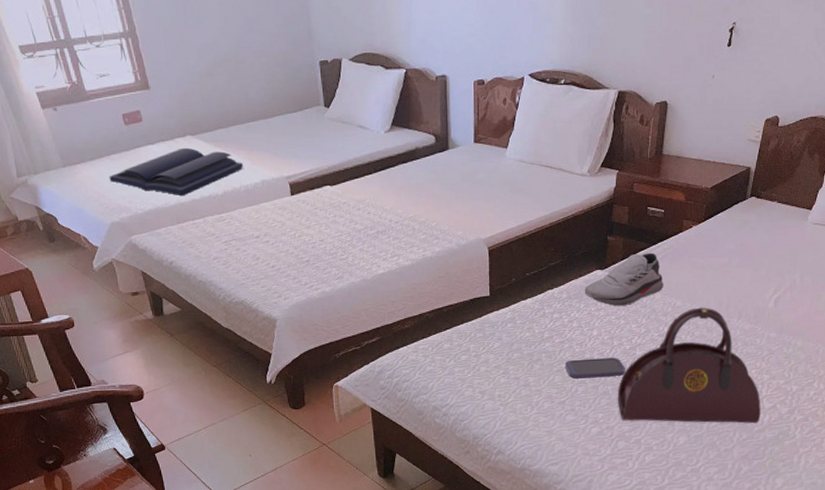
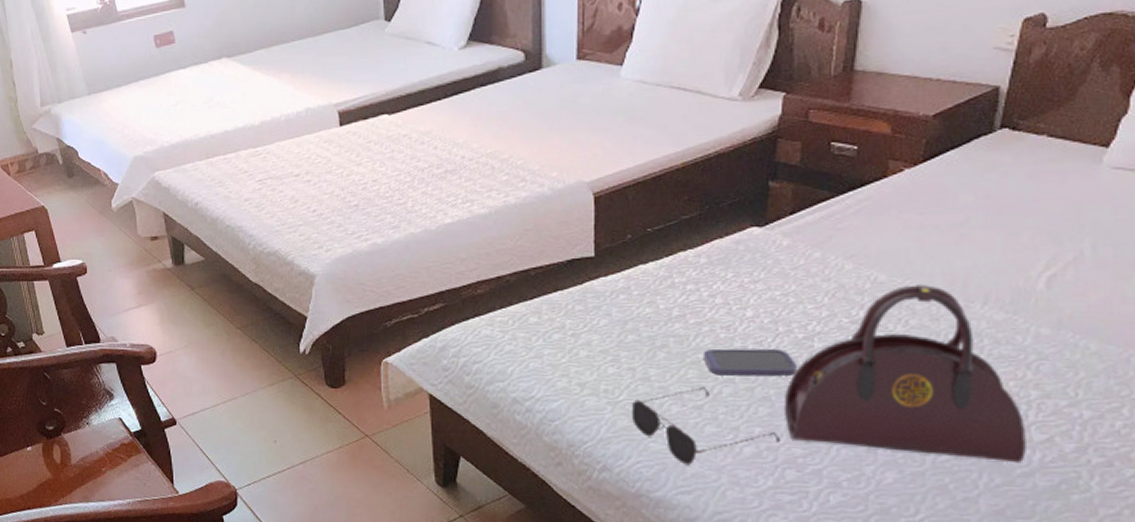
towel: present [109,147,243,195] -> none [135,71,284,126]
eyeglasses: none [517,387,616,445] -> present [631,386,781,466]
shoe: present [585,253,664,307] -> none [734,205,858,279]

